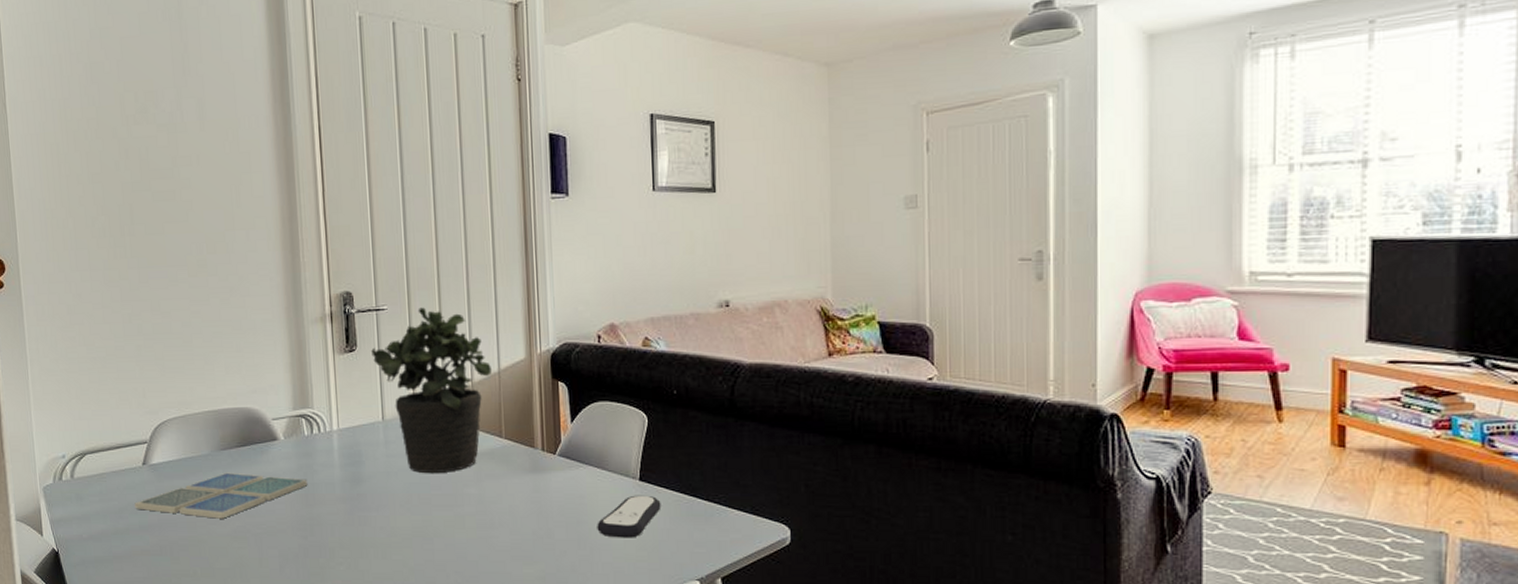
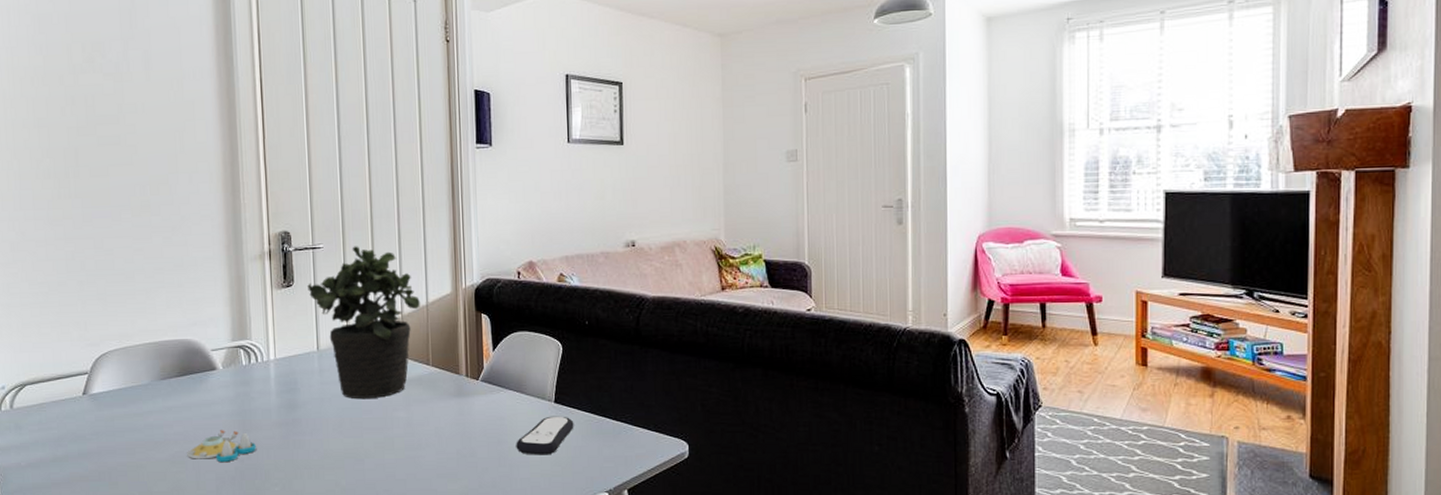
drink coaster: present [134,472,308,519] -> none [74,400,245,445]
salt and pepper shaker set: none [249,504,320,539] -> present [187,430,256,463]

